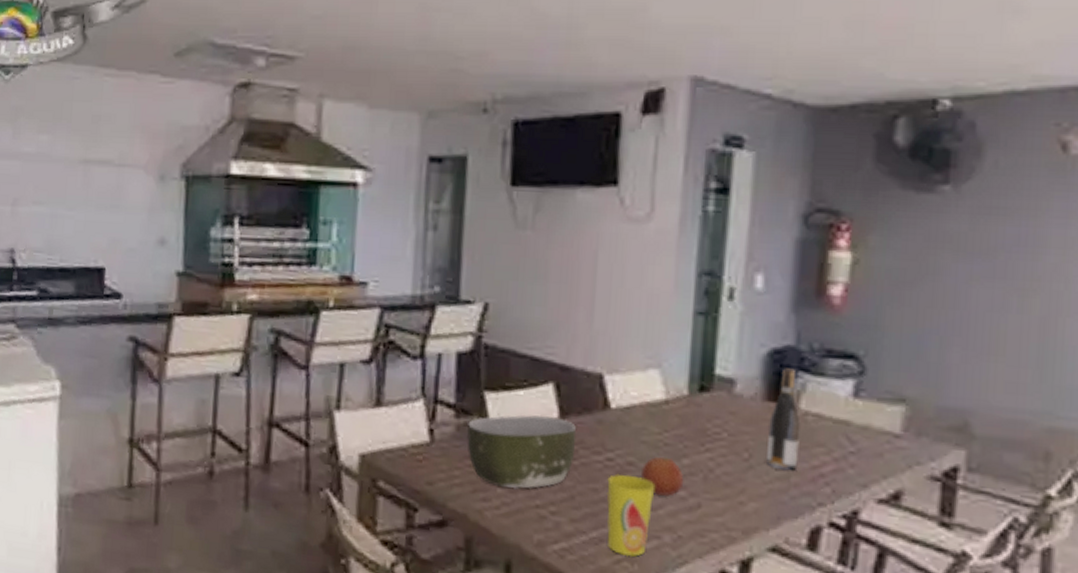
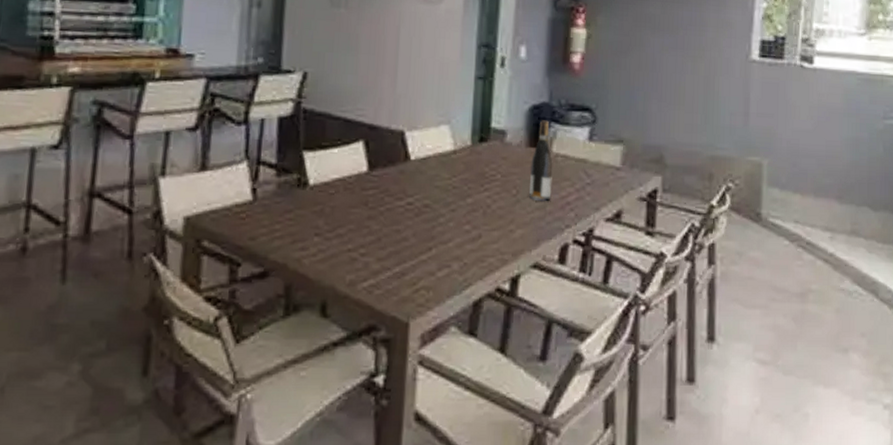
bowl: present [466,415,577,489] -> none [286,170,383,237]
cup: present [606,473,654,557] -> none [407,215,445,286]
fruit: present [641,456,684,496] -> none [435,198,468,231]

